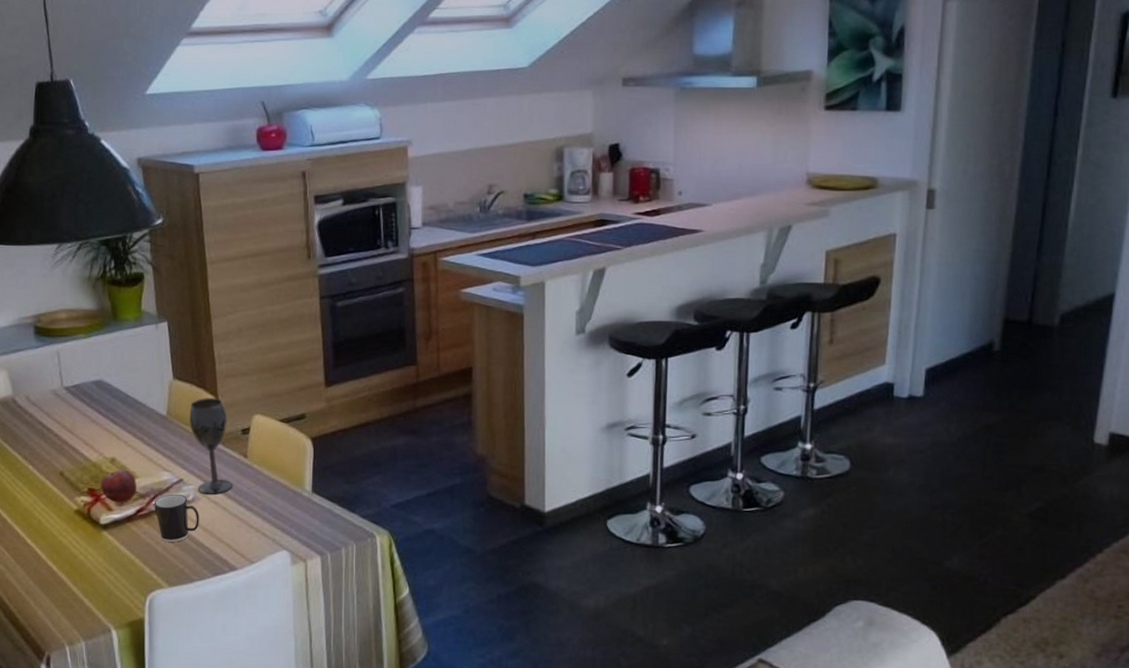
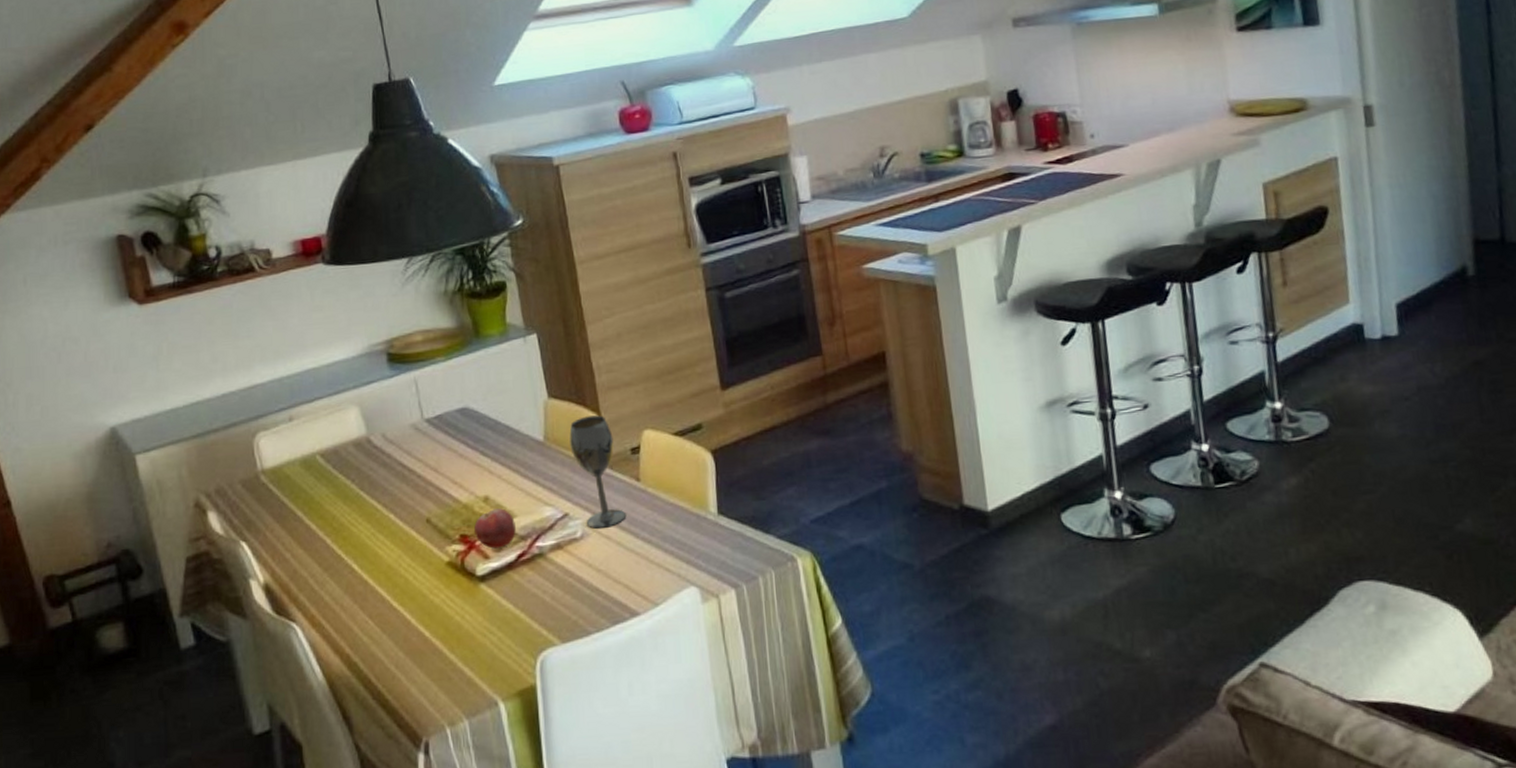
mug: present [153,494,199,542] -> none [536,531,591,590]

